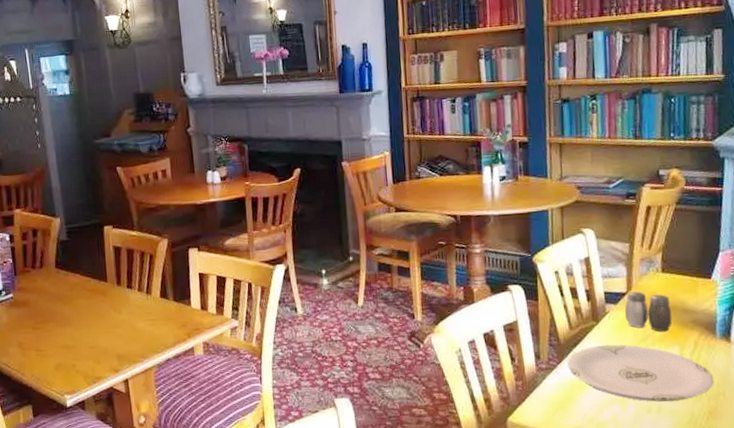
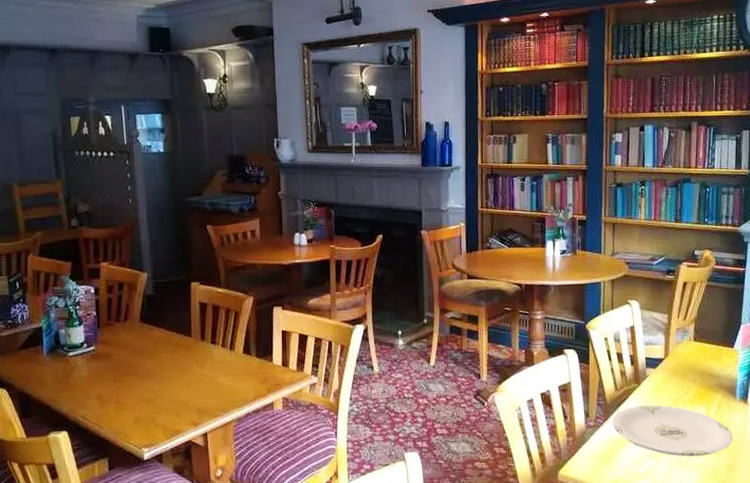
salt and pepper shaker: present [625,291,672,332] -> none [662,357,701,394]

